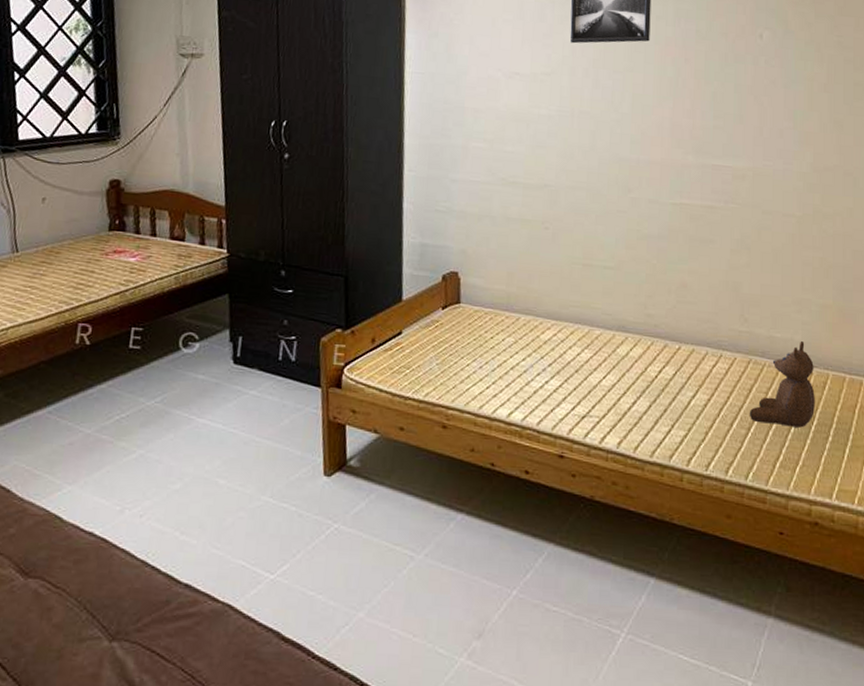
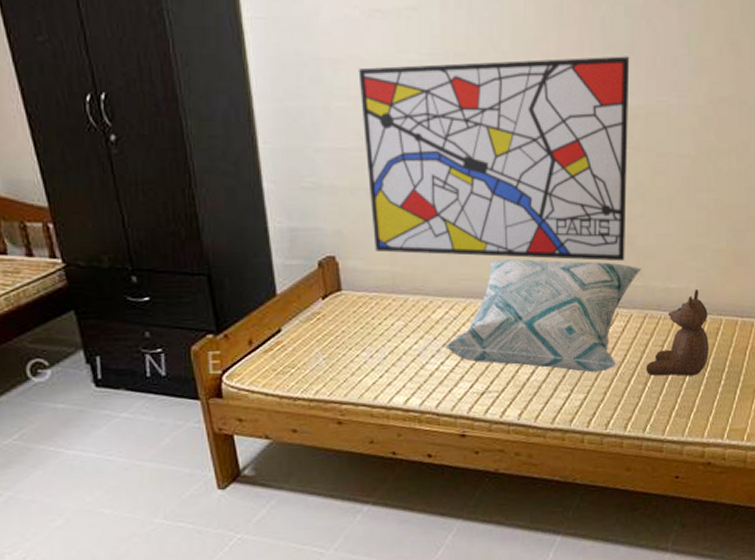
wall art: none [494,117,738,306] -> present [358,56,630,262]
decorative pillow: none [550,291,747,411] -> present [444,259,642,373]

